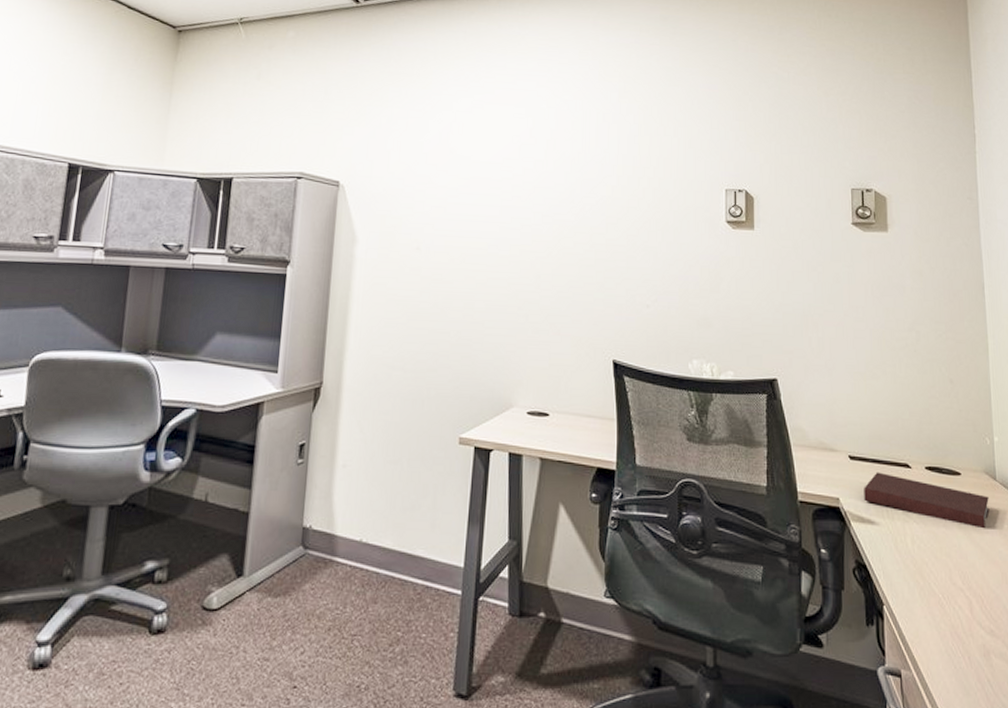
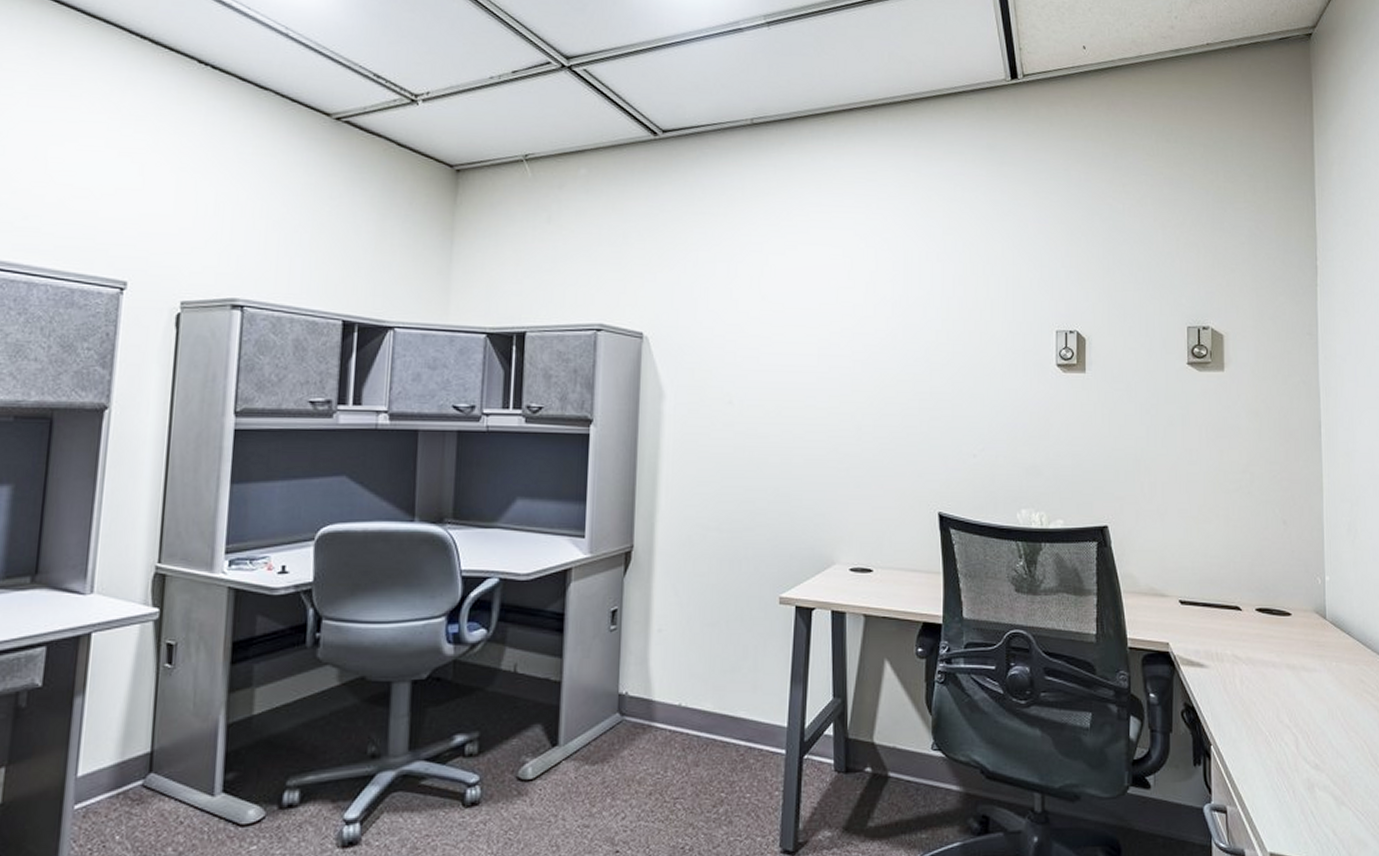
notebook: present [864,472,990,529] -> none [1194,615,1319,667]

